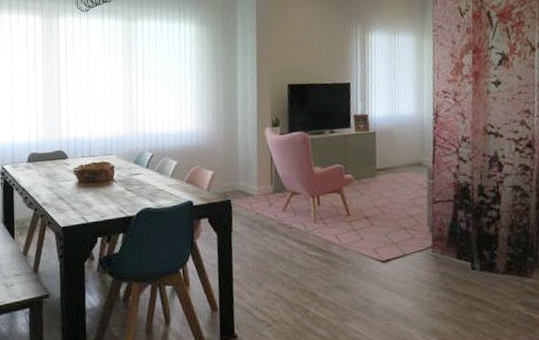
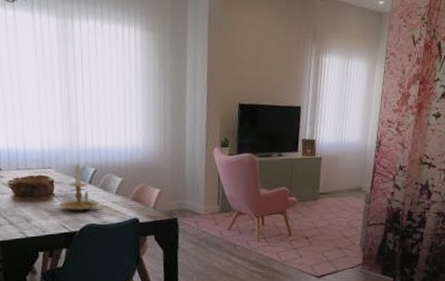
candle holder: none [118,150,155,196] -> present [59,164,99,211]

